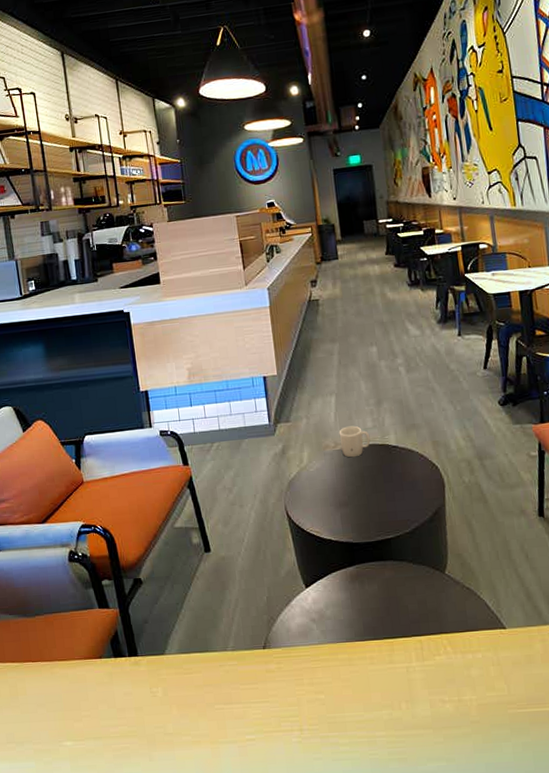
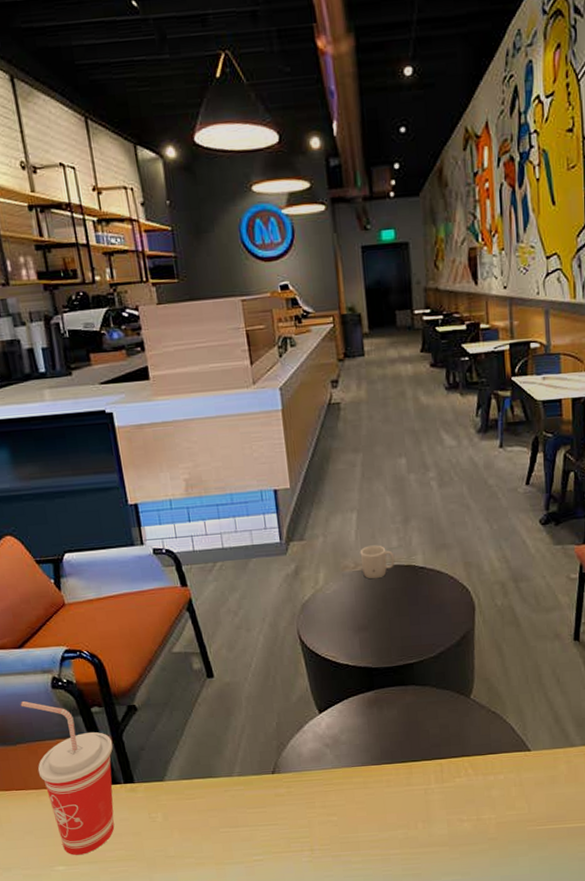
beverage cup: none [41,573,120,730] -> present [20,700,115,855]

